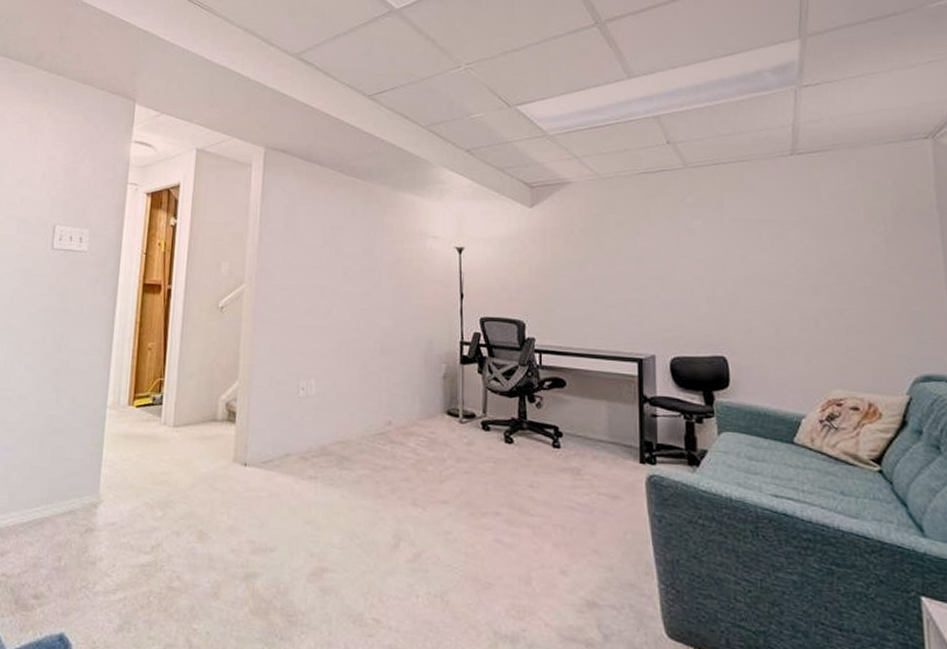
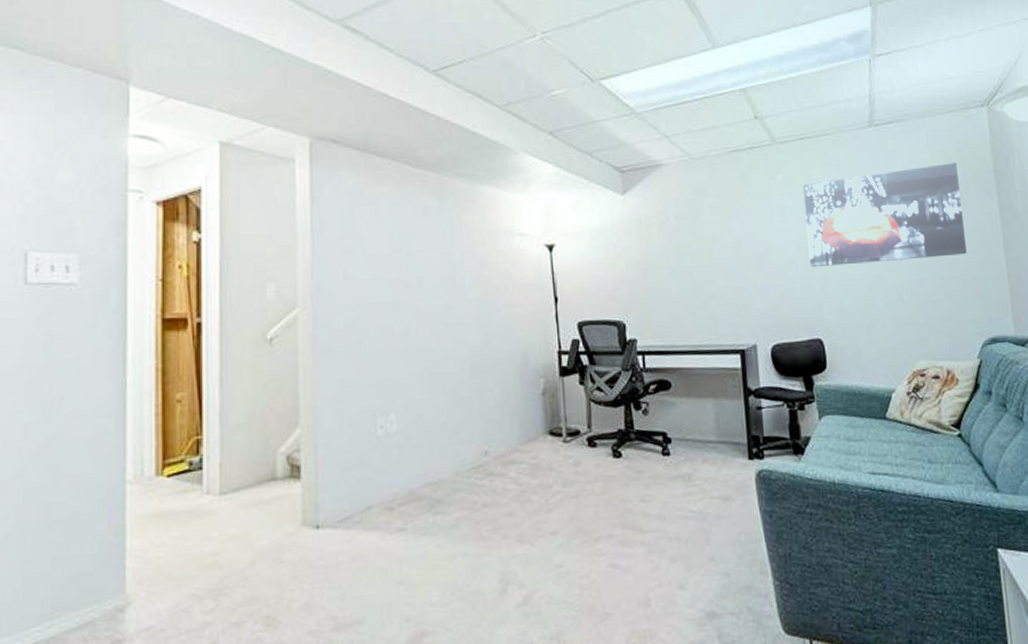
wall art: none [714,194,899,288] -> present [803,163,967,268]

